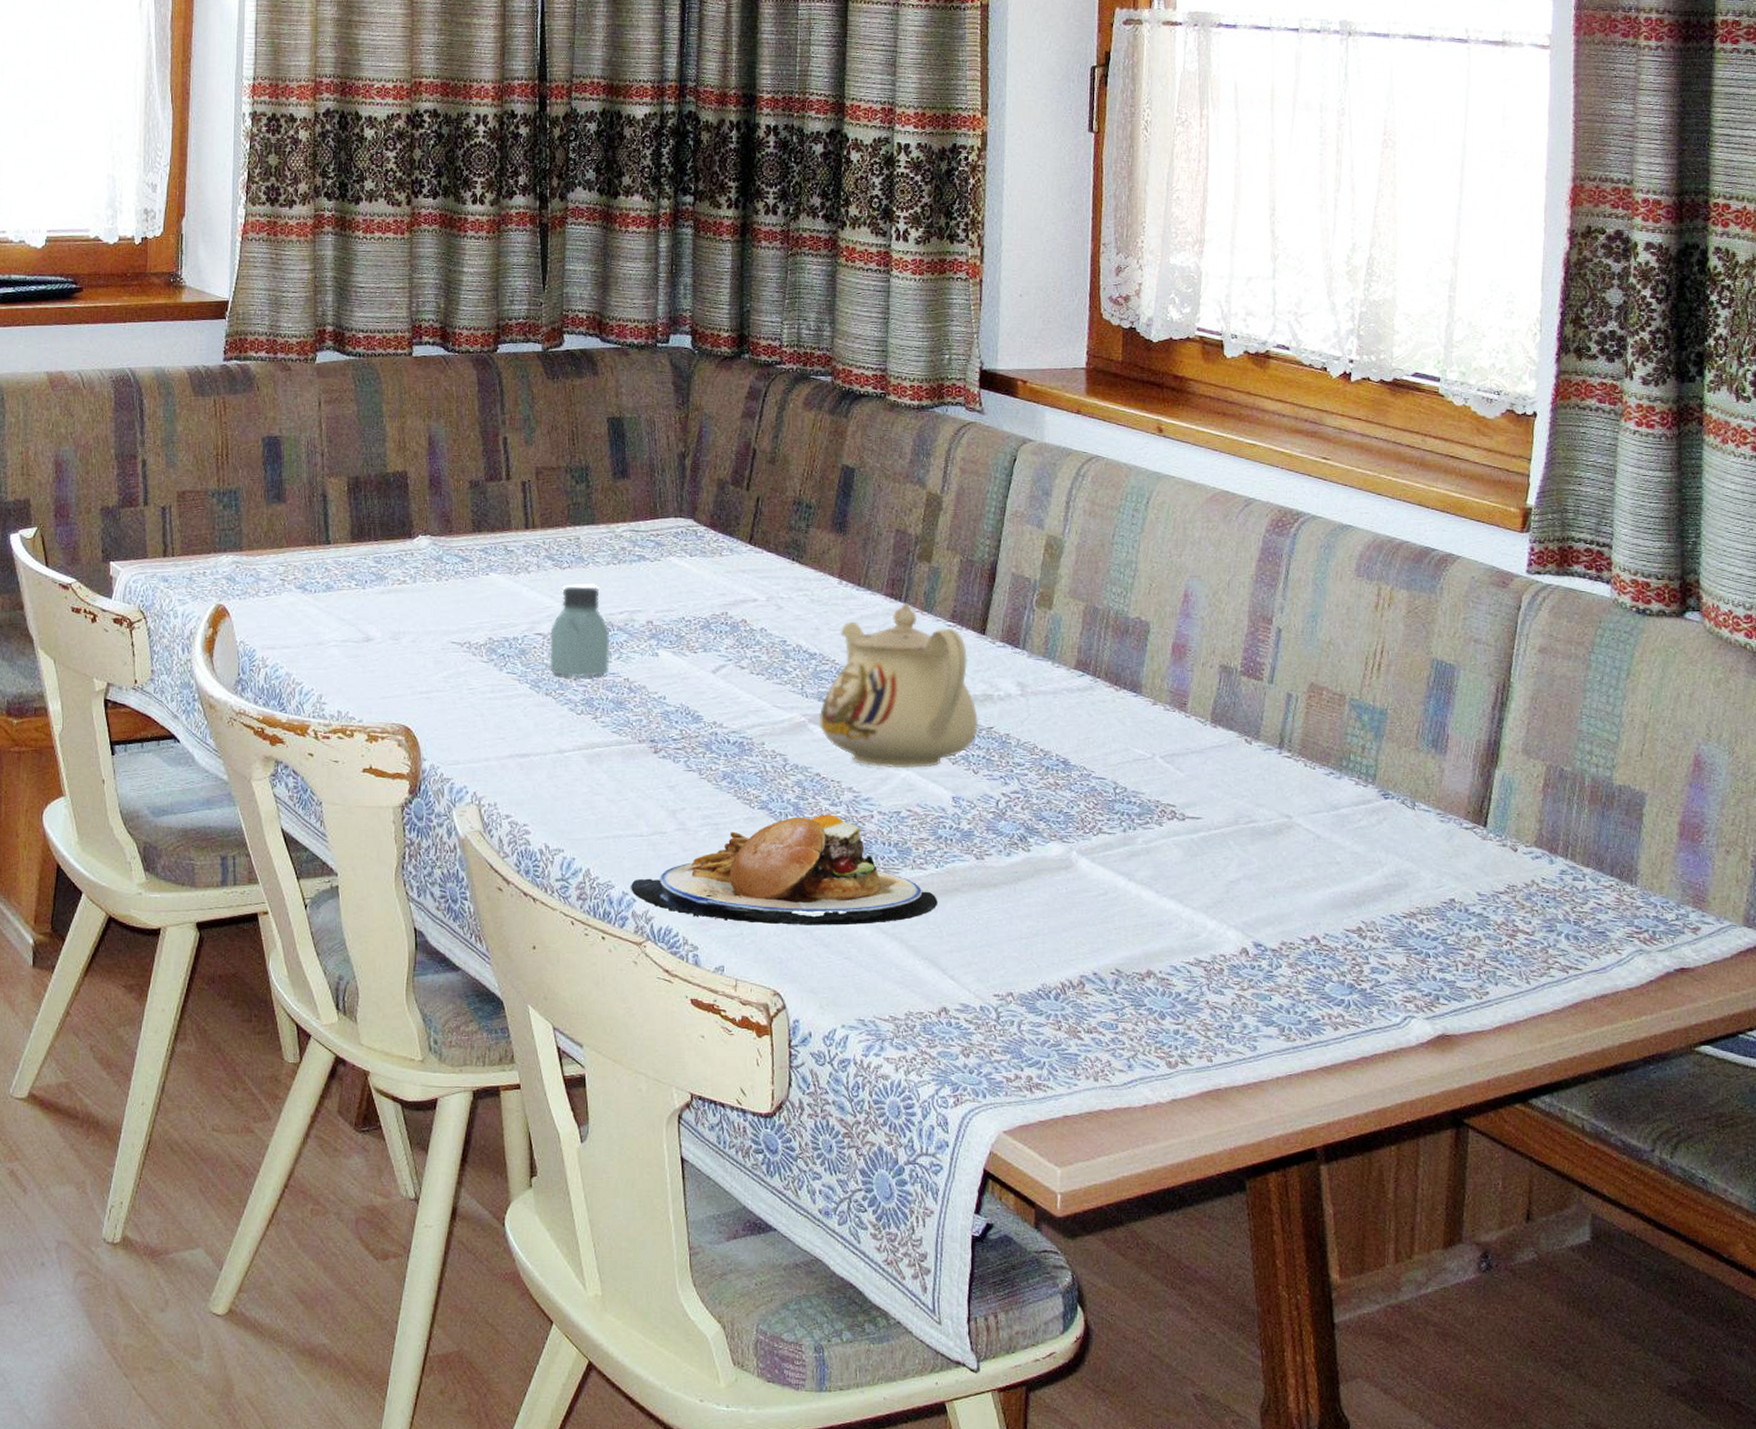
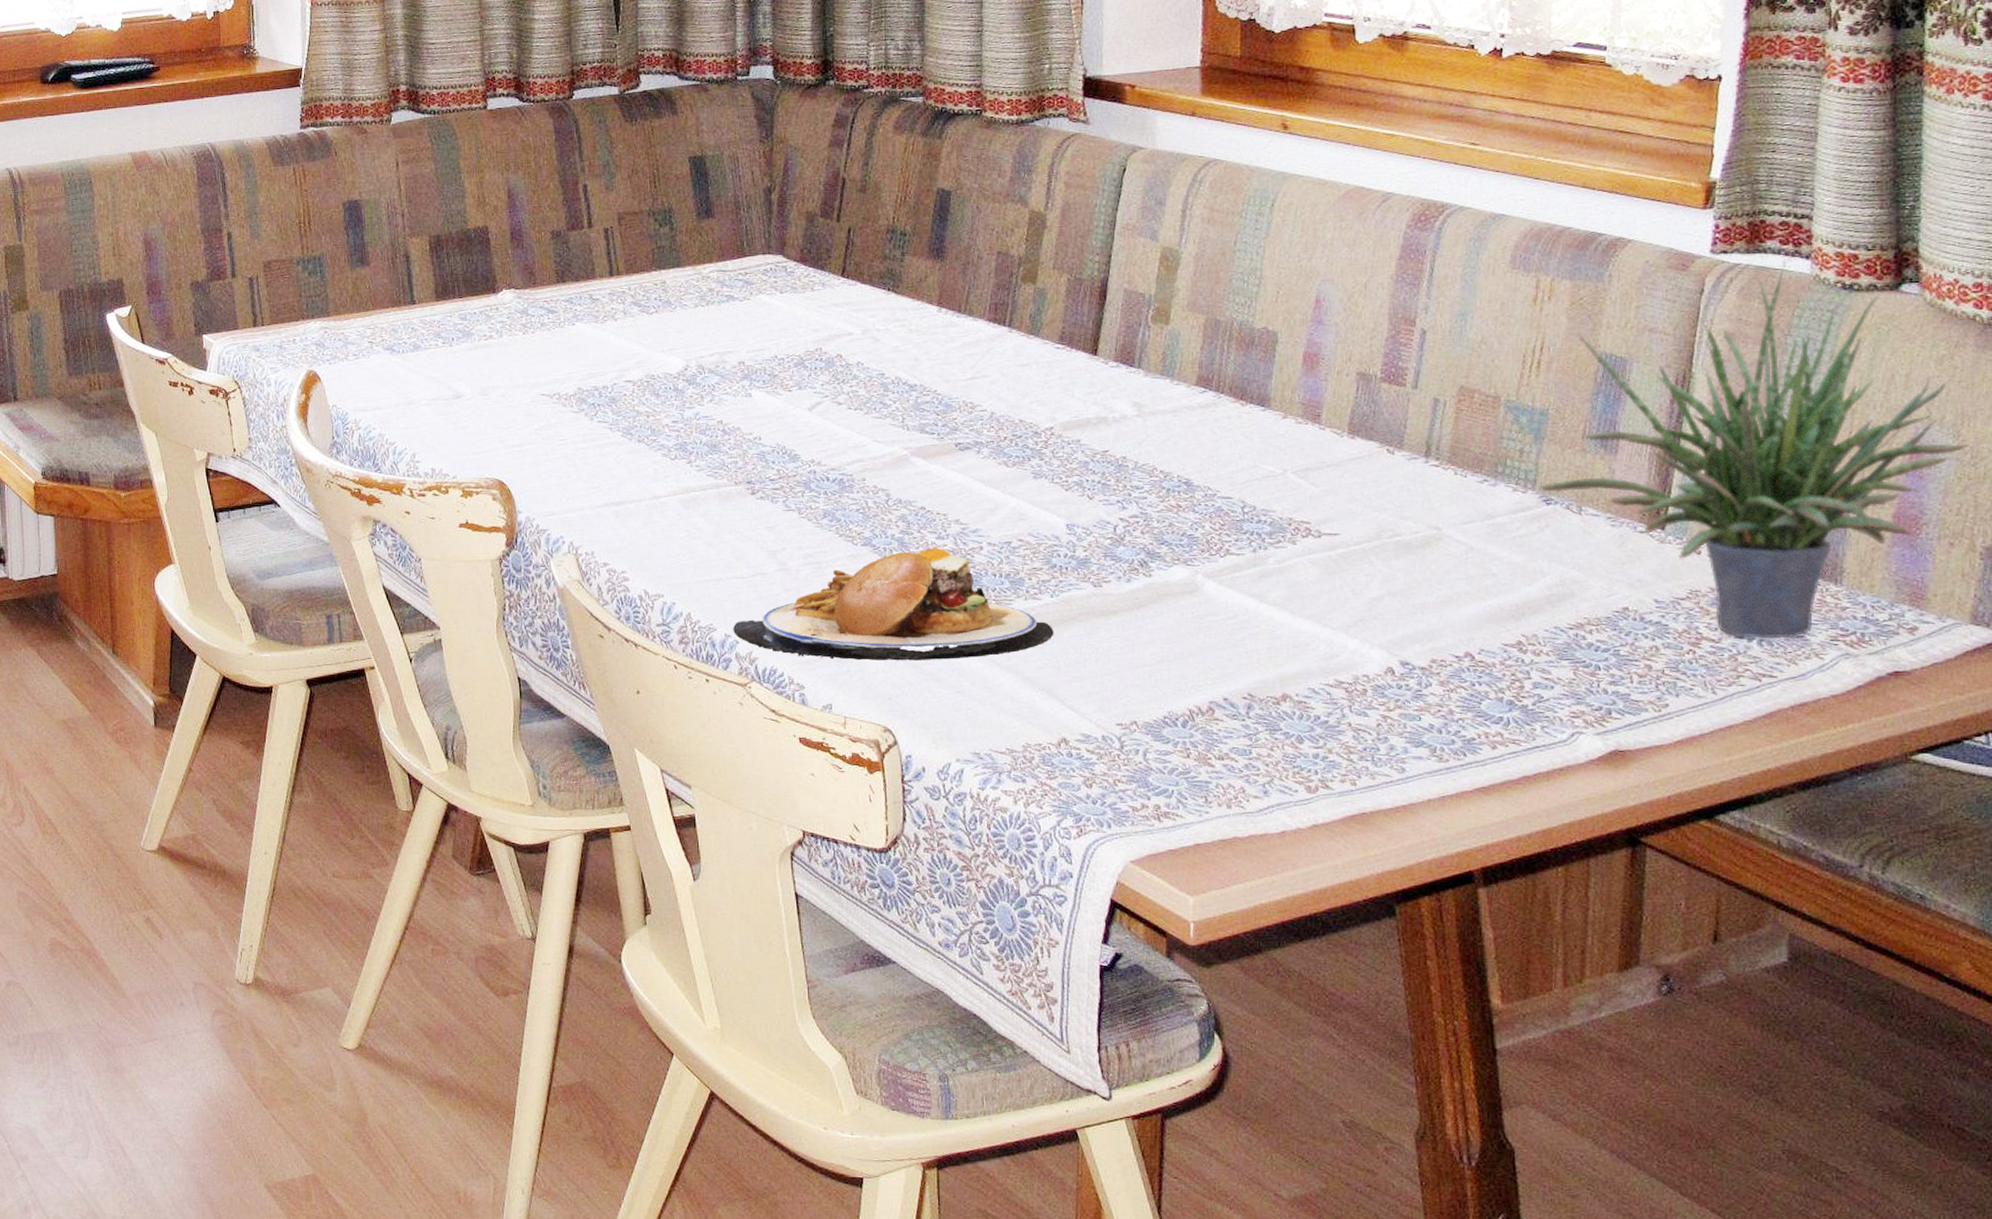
saltshaker: present [550,586,610,678] -> none [640,330,702,423]
teapot: present [820,602,979,769] -> none [922,326,1093,498]
potted plant: none [1379,582,1741,934] -> present [1540,259,1968,639]

